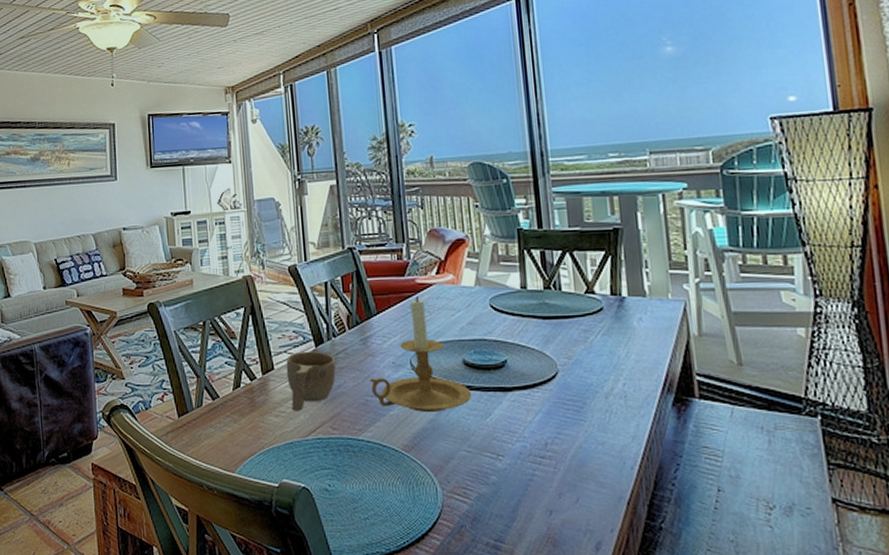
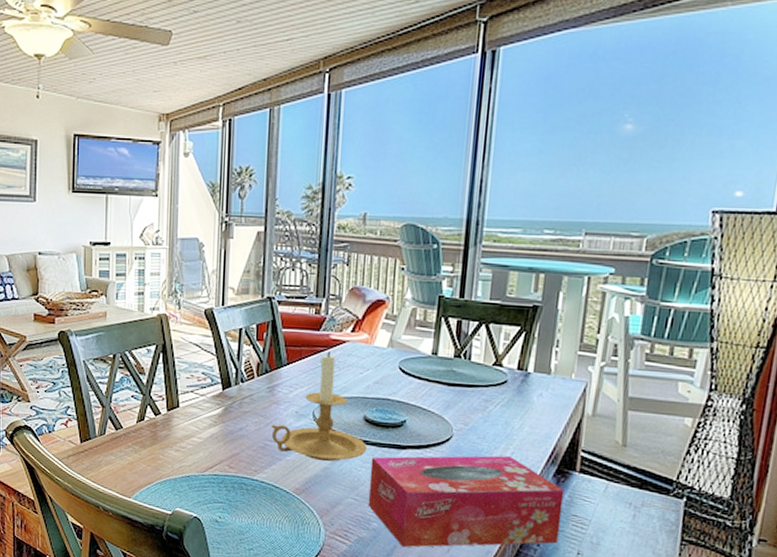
cup: present [286,351,336,412] -> none [191,393,240,449]
tissue box: none [478,388,694,501] -> present [368,455,565,548]

